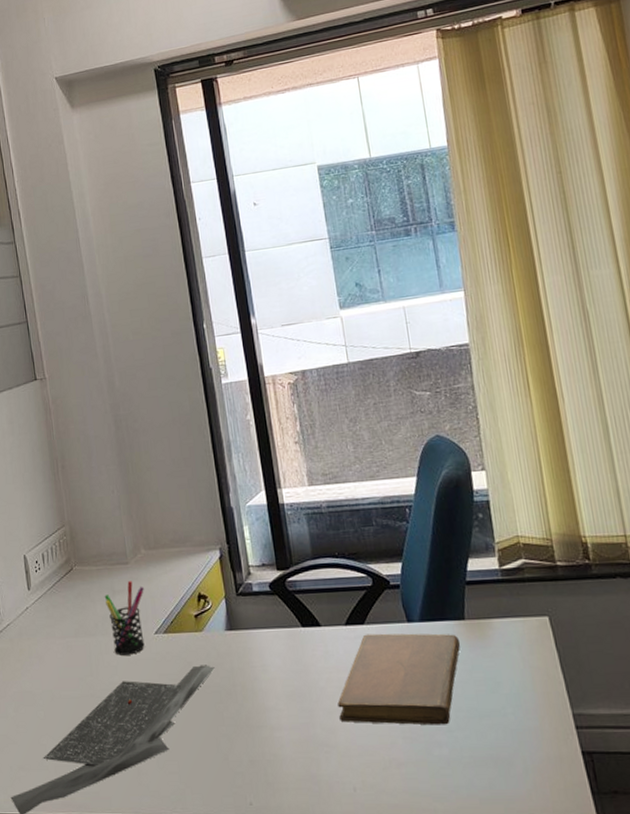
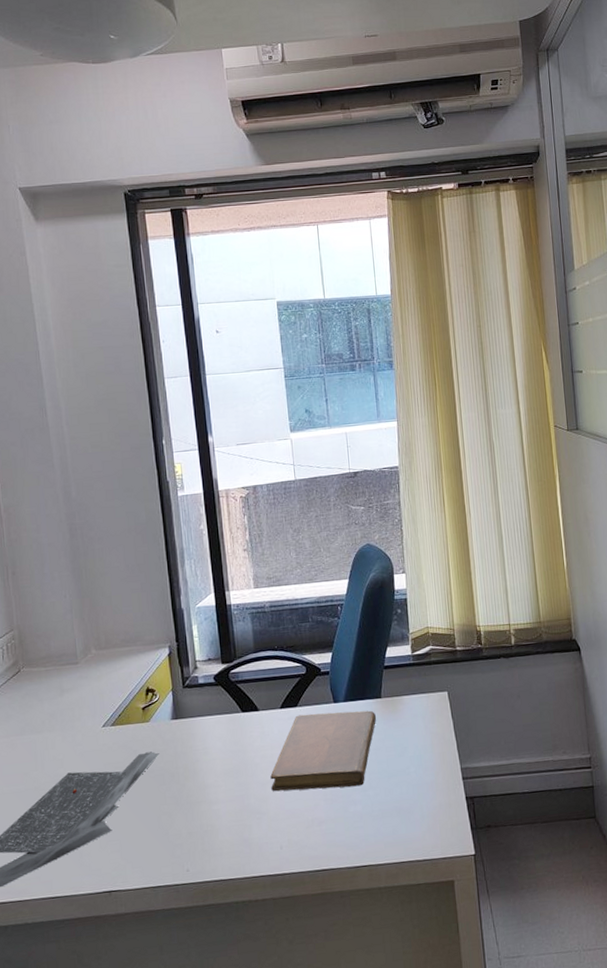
pen holder: present [104,581,145,655] -> none [52,679,93,749]

